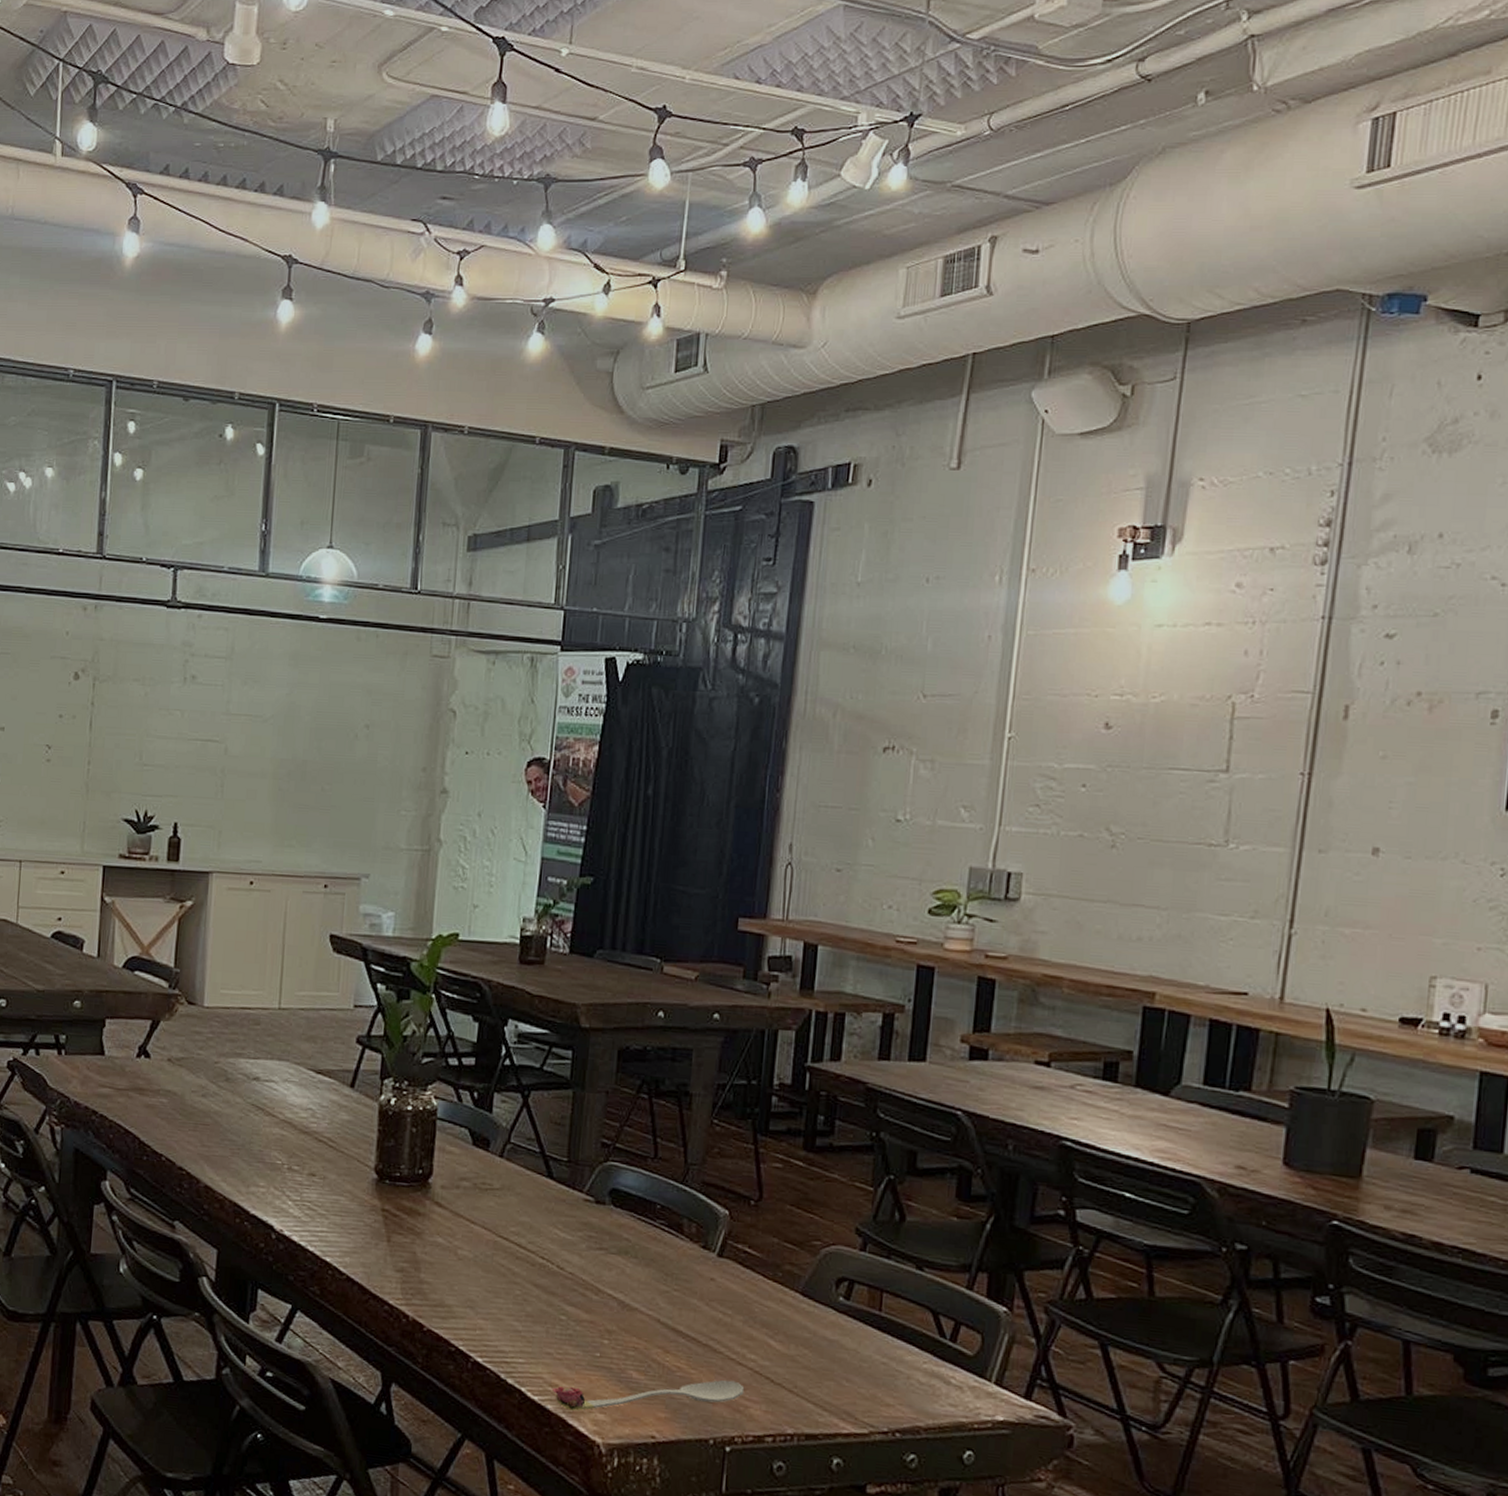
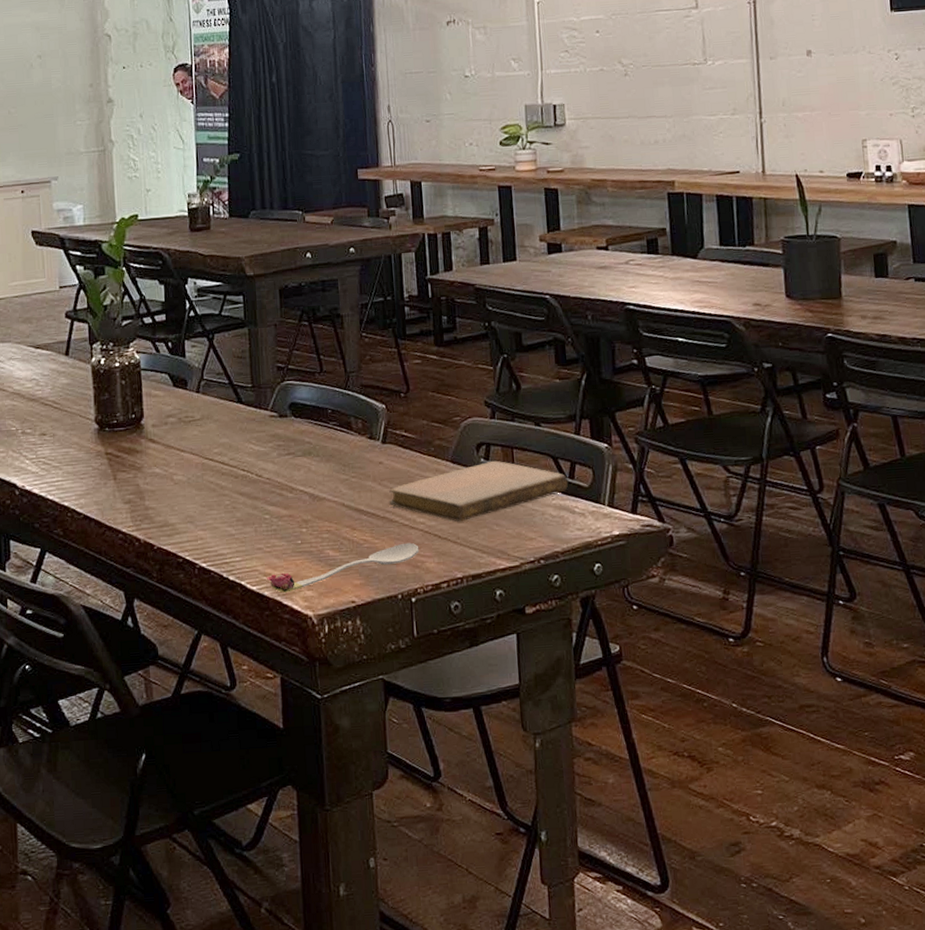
notebook: none [715,1301,948,1368] -> present [389,460,569,522]

